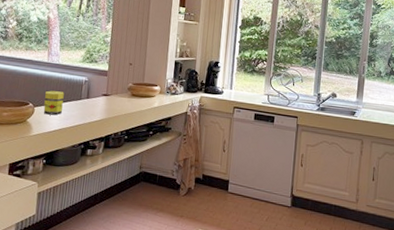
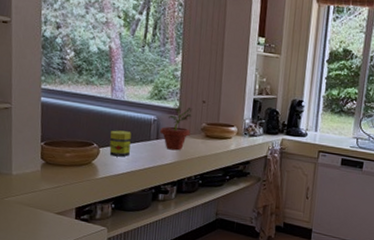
potted plant: none [90,65,120,109] -> present [160,102,193,151]

